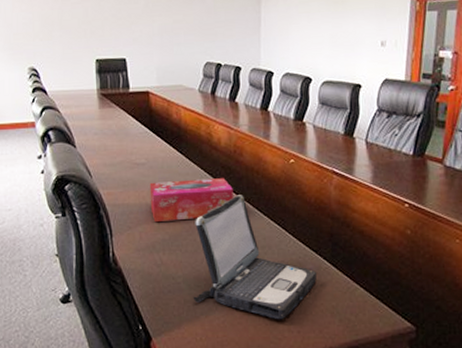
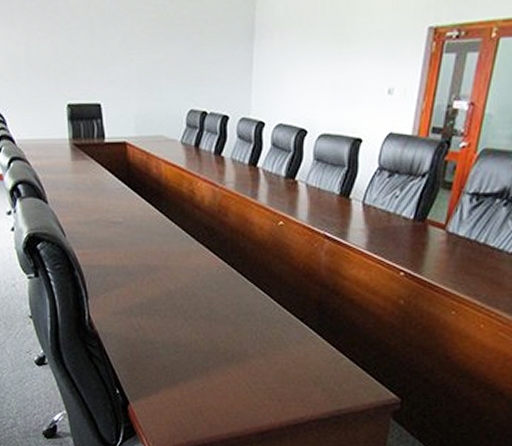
tissue box: present [149,178,233,223] -> none [127,240,216,286]
laptop: present [193,195,318,320] -> none [171,258,302,388]

